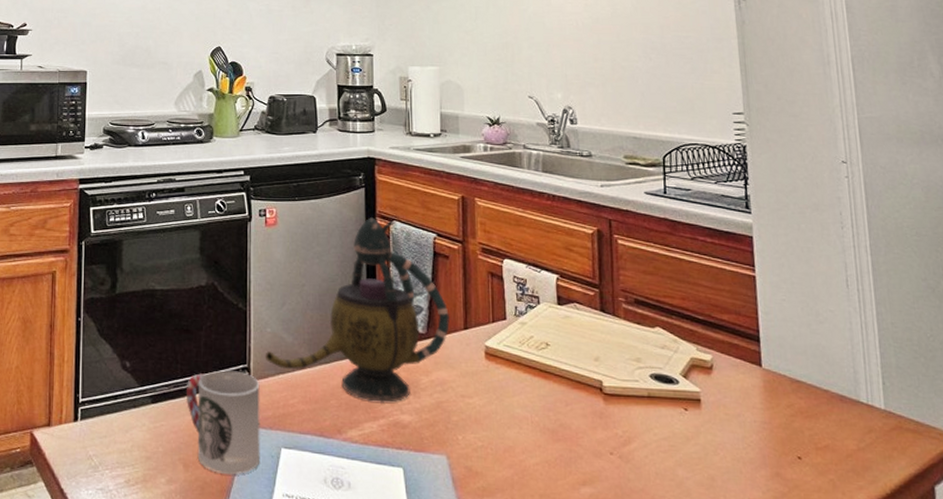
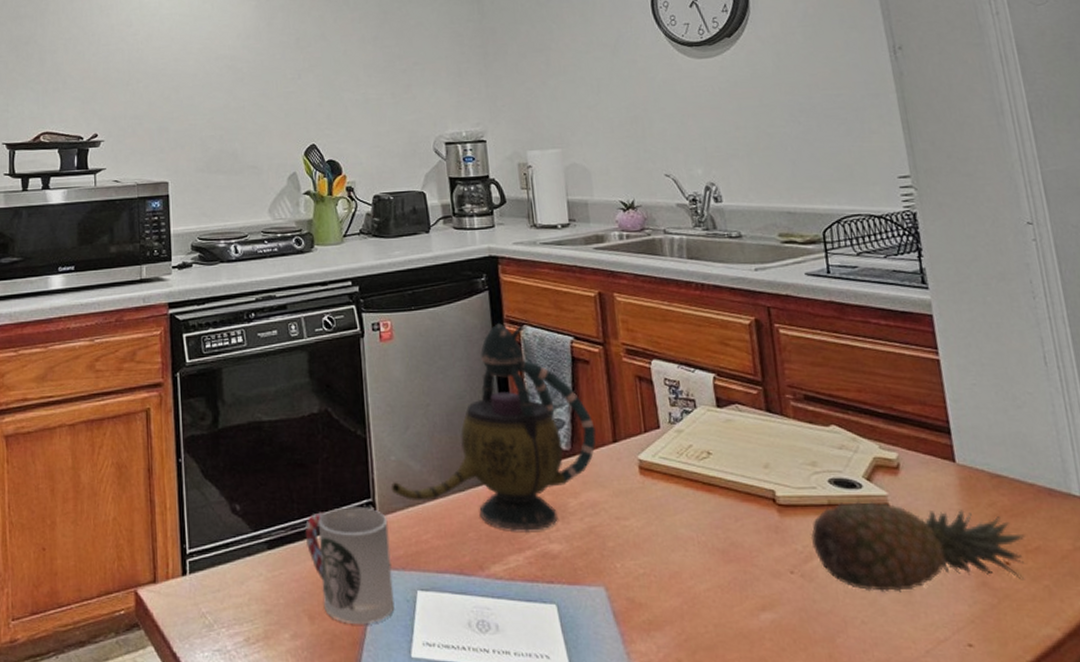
fruit: none [630,395,817,477] -> present [810,500,1026,593]

